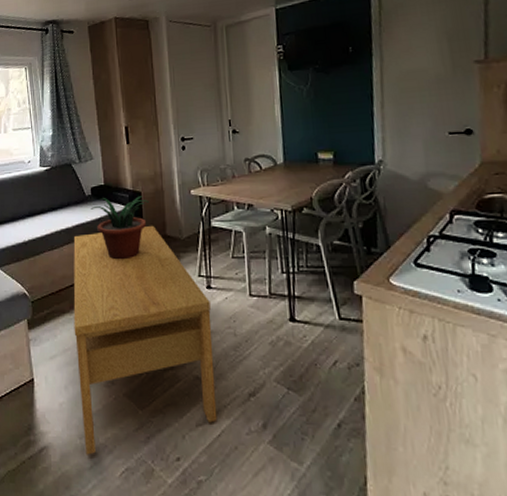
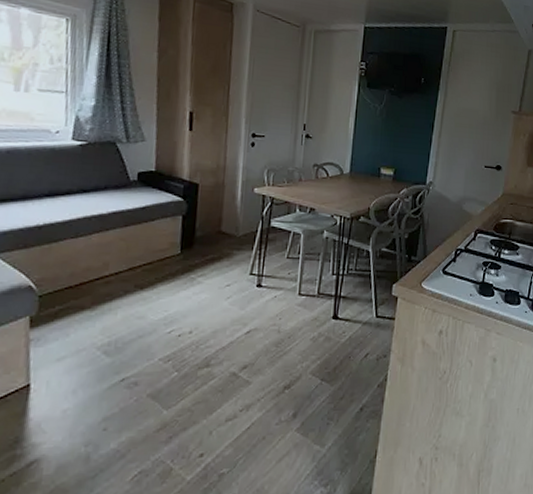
coffee table: present [73,225,217,455] -> none [90,219,258,463]
potted plant: present [90,196,149,260] -> none [134,185,206,254]

